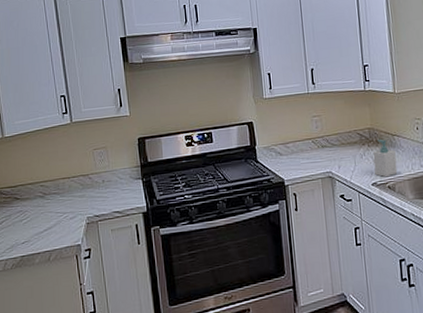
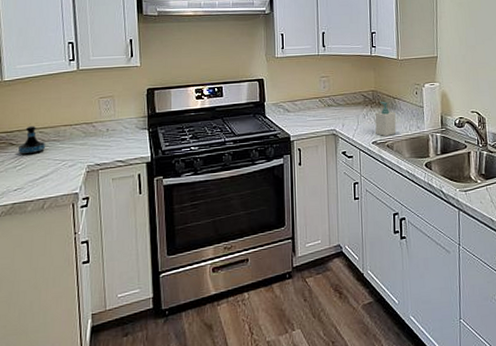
tequila bottle: none [22,179,48,209] -> present [18,125,46,155]

